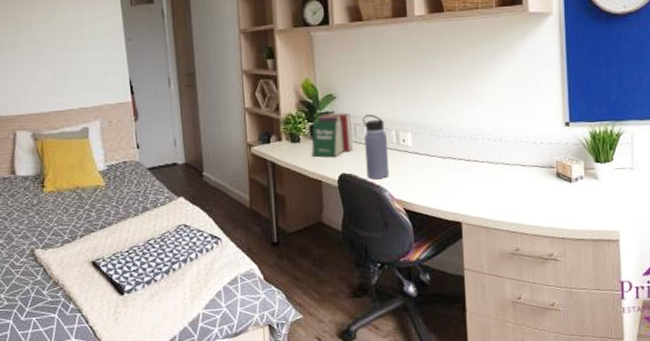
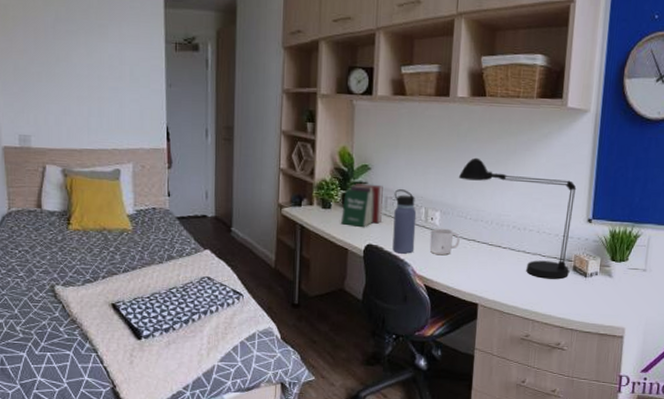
mug: none [404,149,435,177] -> present [429,228,460,256]
desk lamp: none [426,74,554,189] -> present [459,157,577,280]

